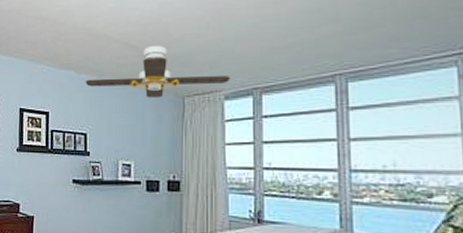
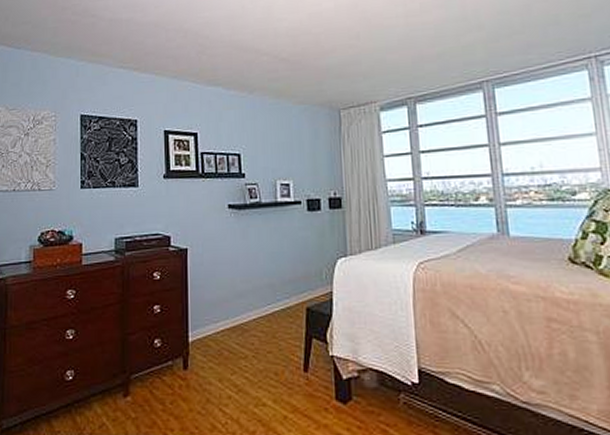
ceiling fan: present [85,45,230,98] -> none [235,57,384,113]

